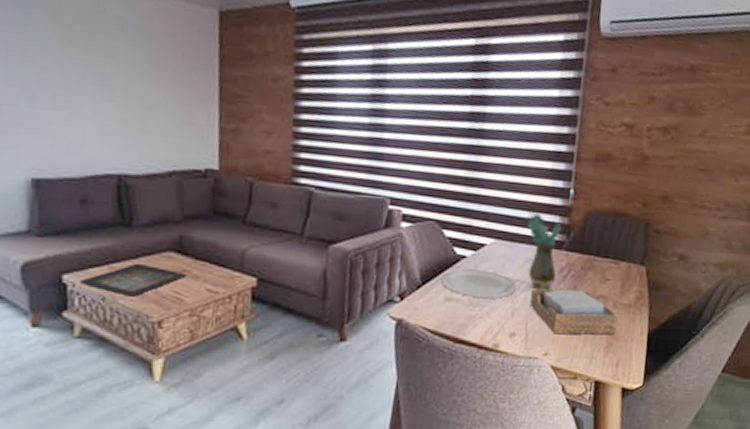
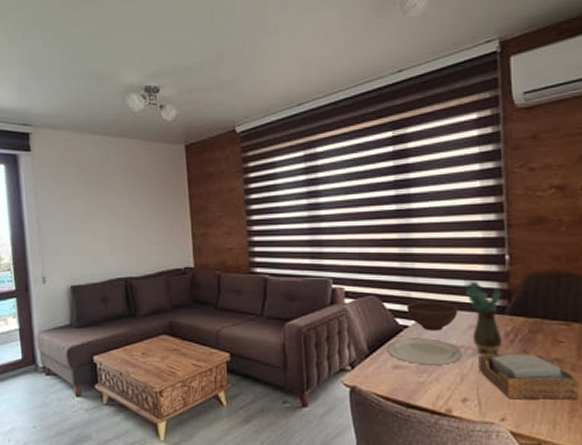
icon panel: present [79,263,187,297] -> none [104,345,177,372]
bowl: none [467,230,519,263] -> present [407,302,458,331]

